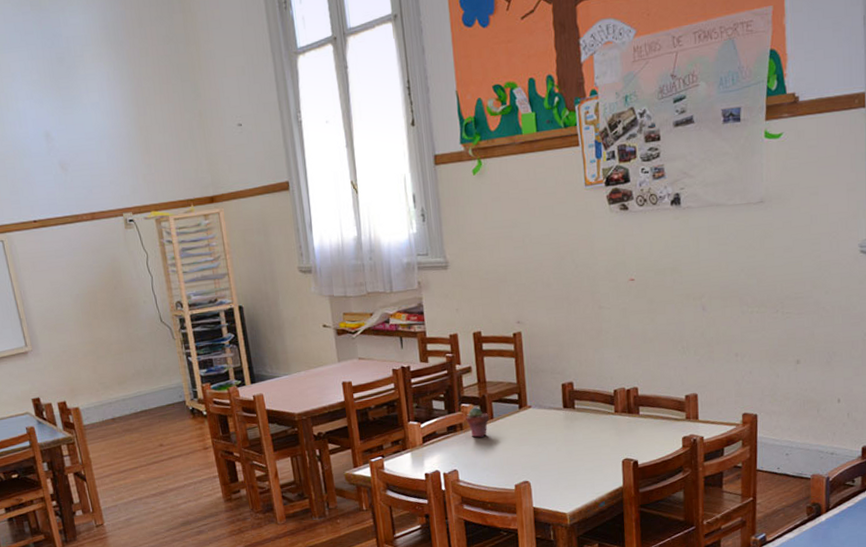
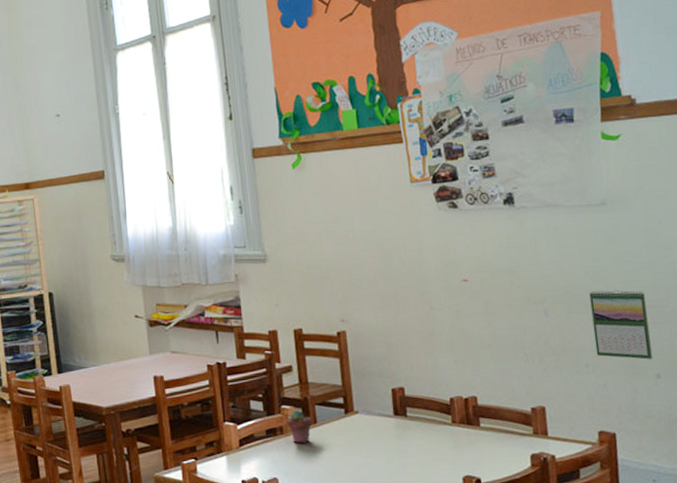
calendar: none [743,284,795,347] -> present [589,290,653,359]

